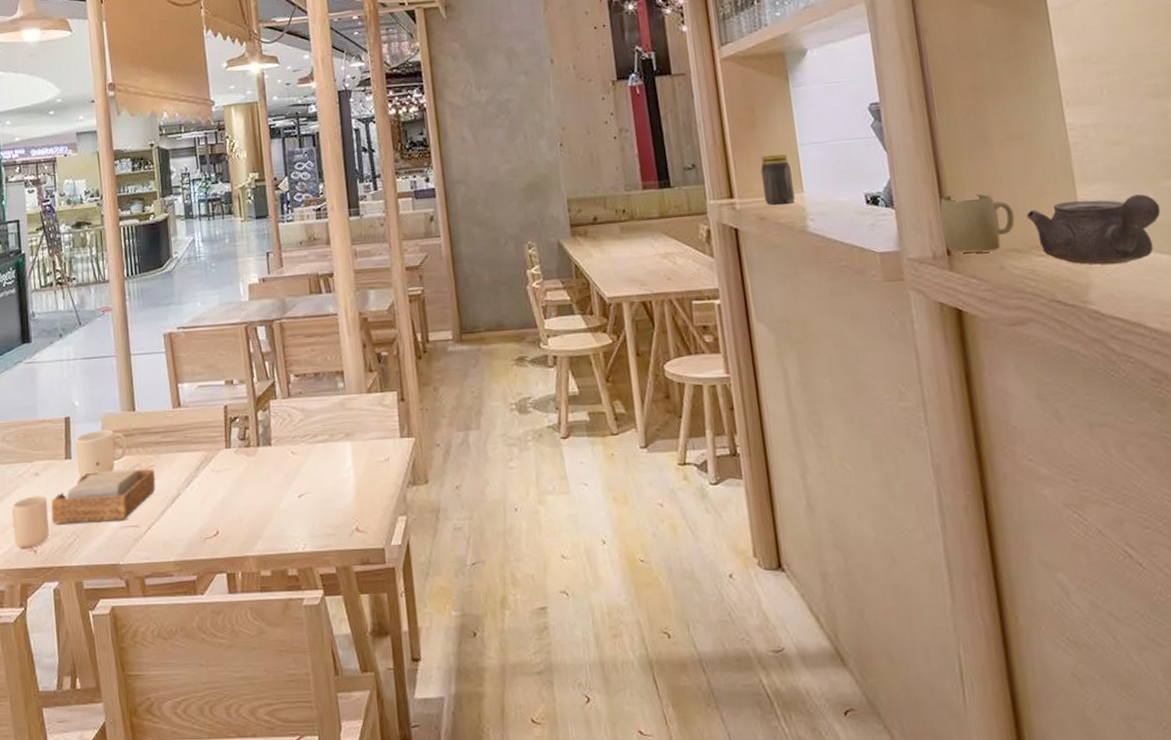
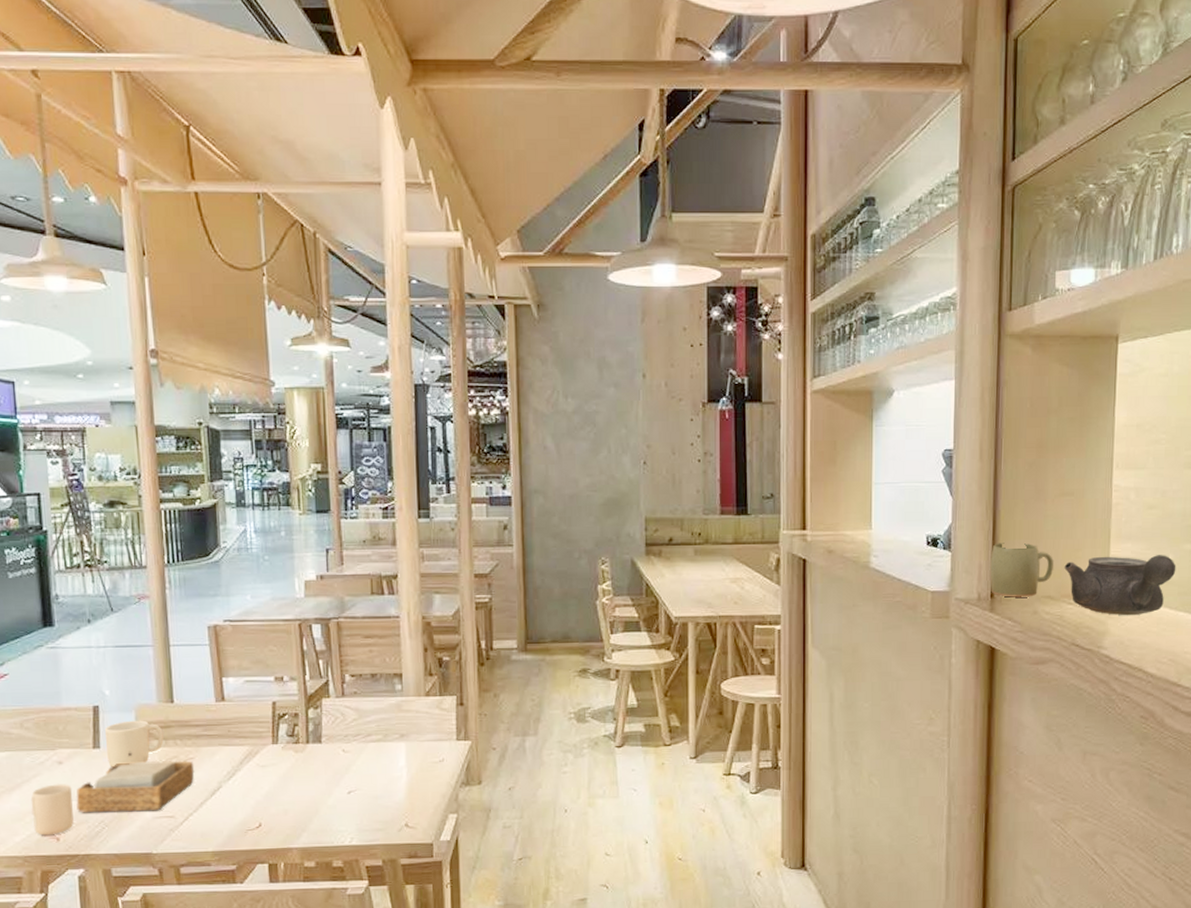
jar: present [760,154,796,205] -> none [834,490,864,539]

